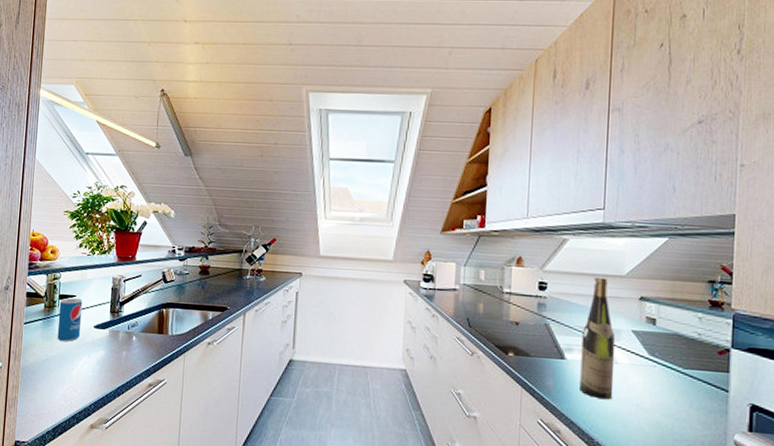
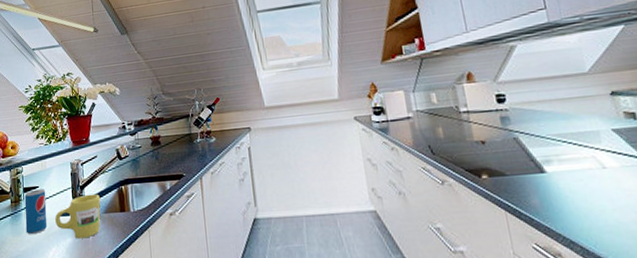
mug: none [89,311,139,354] -> present [55,194,101,239]
wine bottle: present [580,278,616,400] -> none [554,79,611,211]

